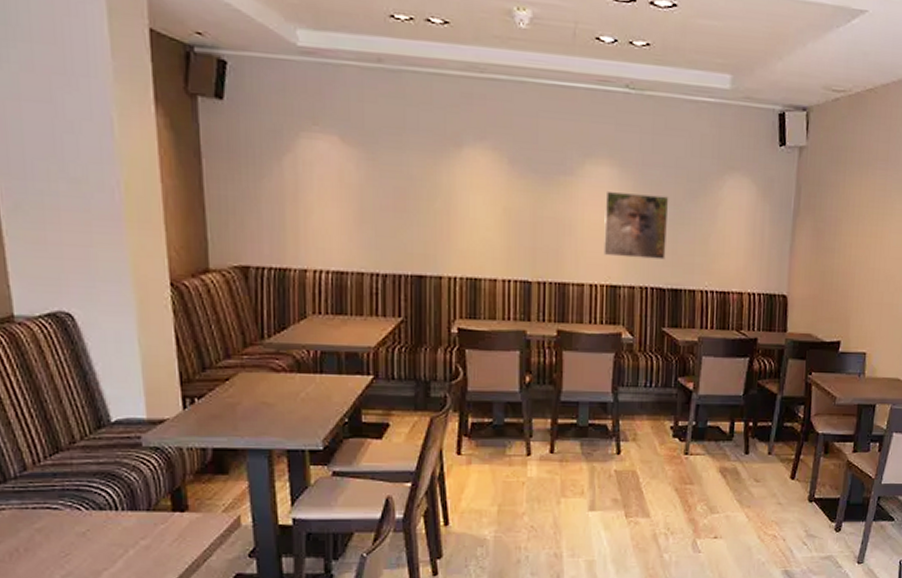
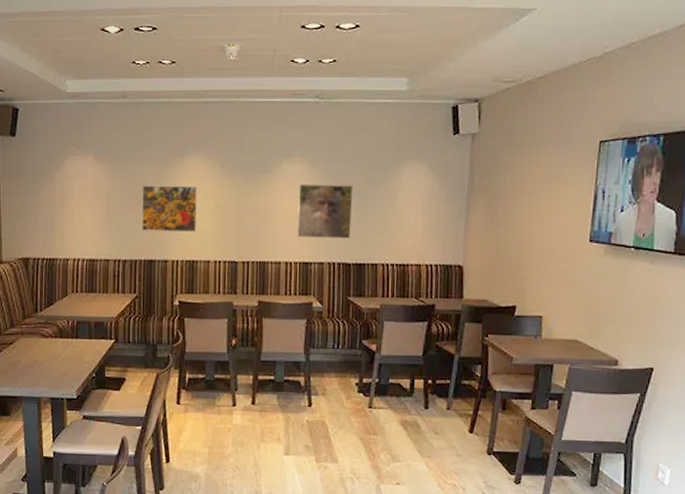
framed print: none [406,179,479,244] -> present [141,185,197,233]

